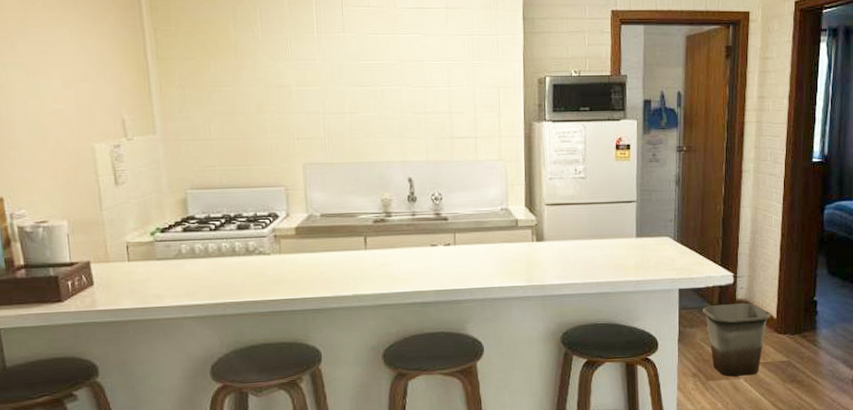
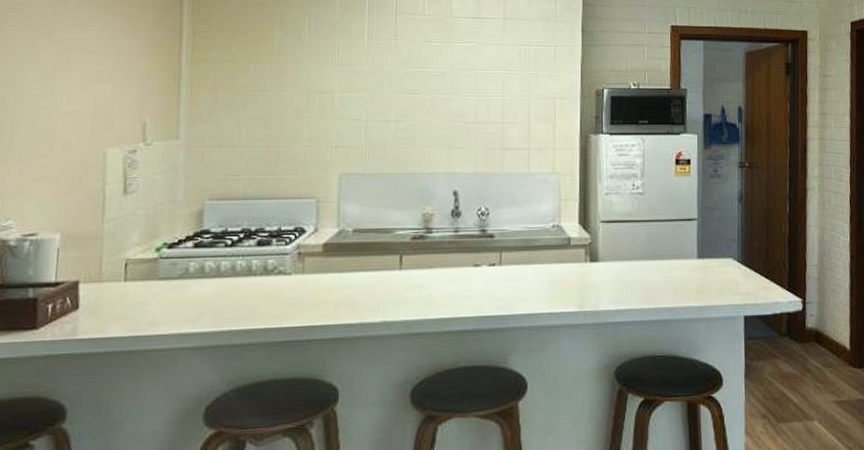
waste bin: present [703,302,770,377] -> none [771,332,843,418]

